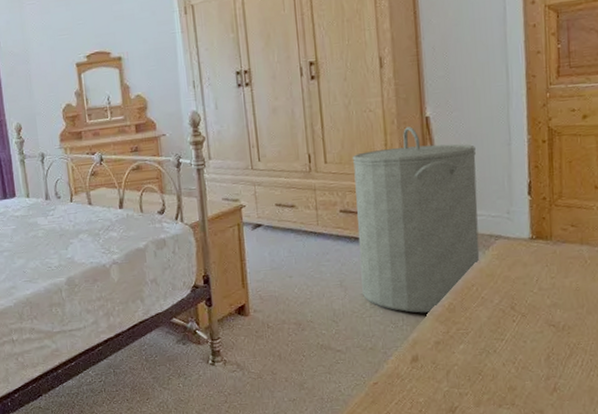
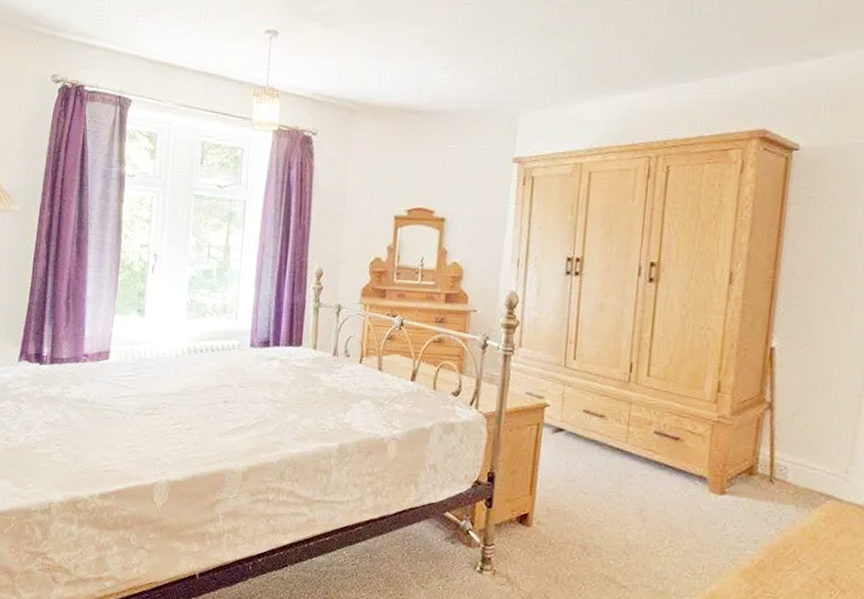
laundry hamper: present [352,127,480,313] -> none [663,354,821,565]

